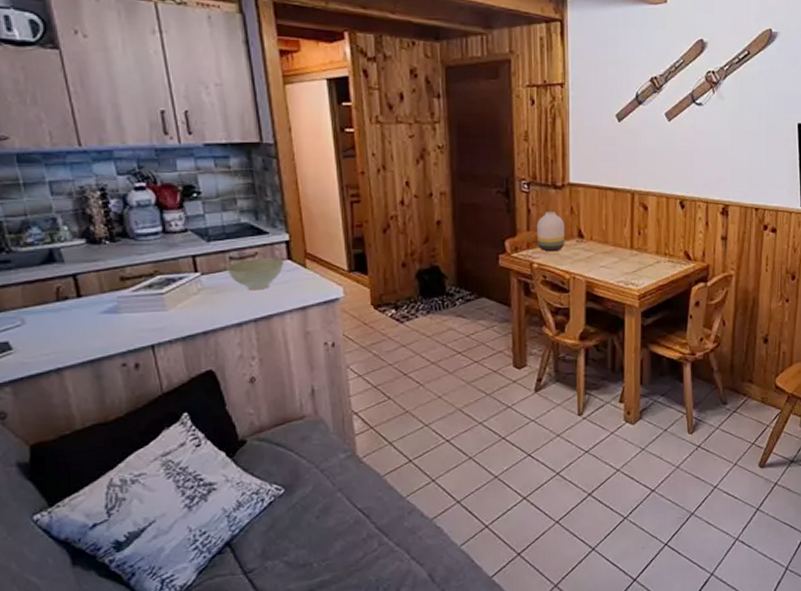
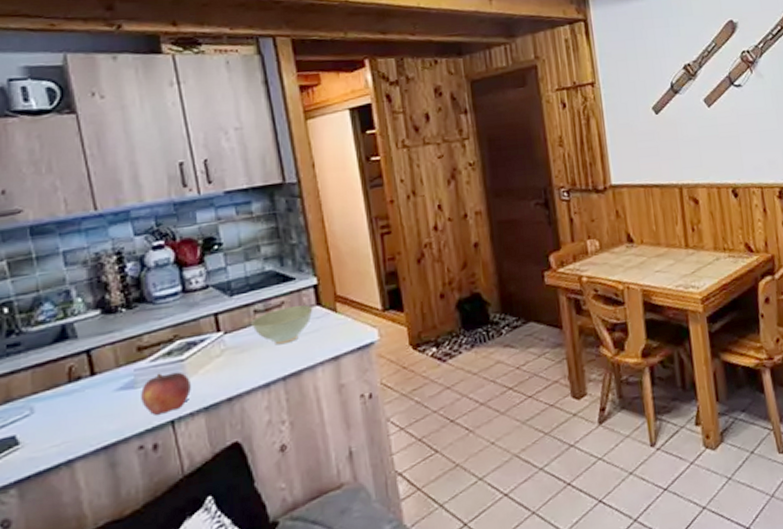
fruit: none [124,302,170,340] -> present [141,371,191,417]
vase: present [536,212,564,252] -> none [581,218,614,263]

